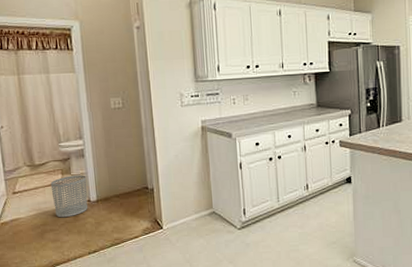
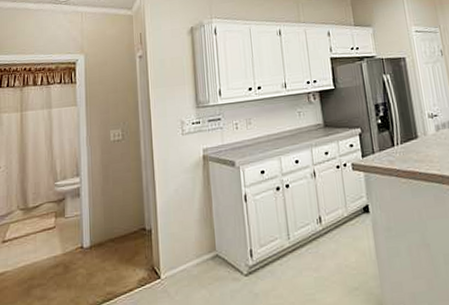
waste bin: present [50,175,88,218] -> none [42,217,81,270]

